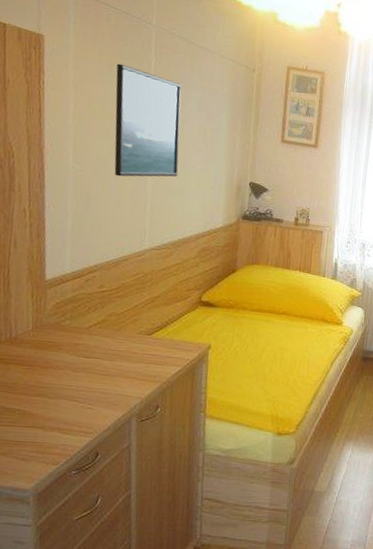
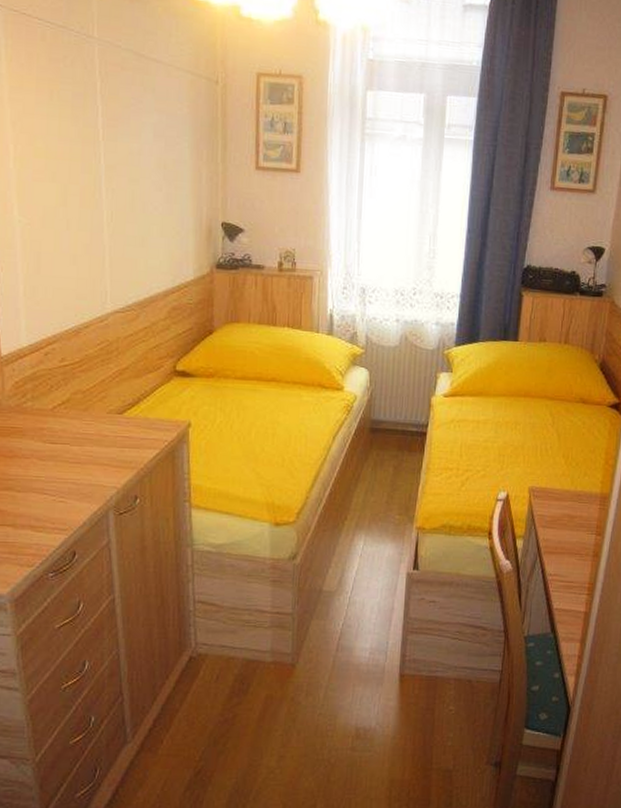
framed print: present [114,63,182,177] -> none [57,90,138,228]

